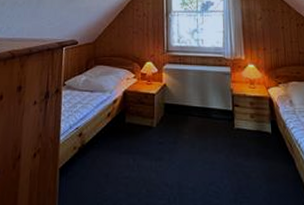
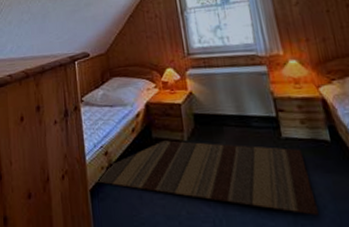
rug: none [65,125,254,194] -> present [95,140,319,216]

